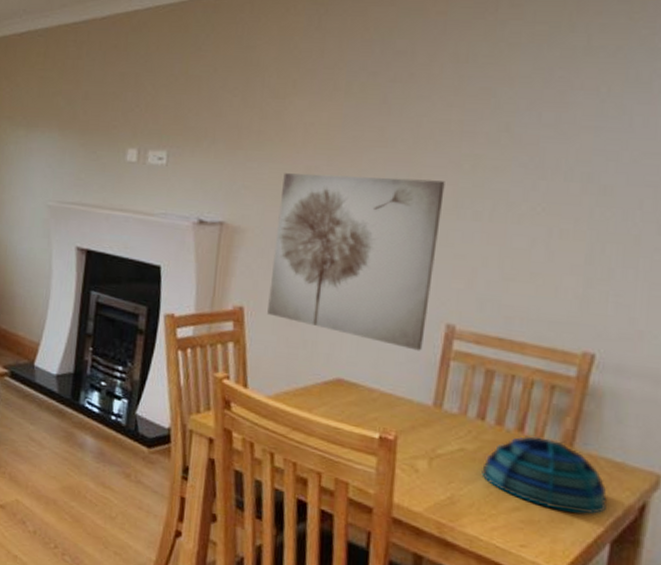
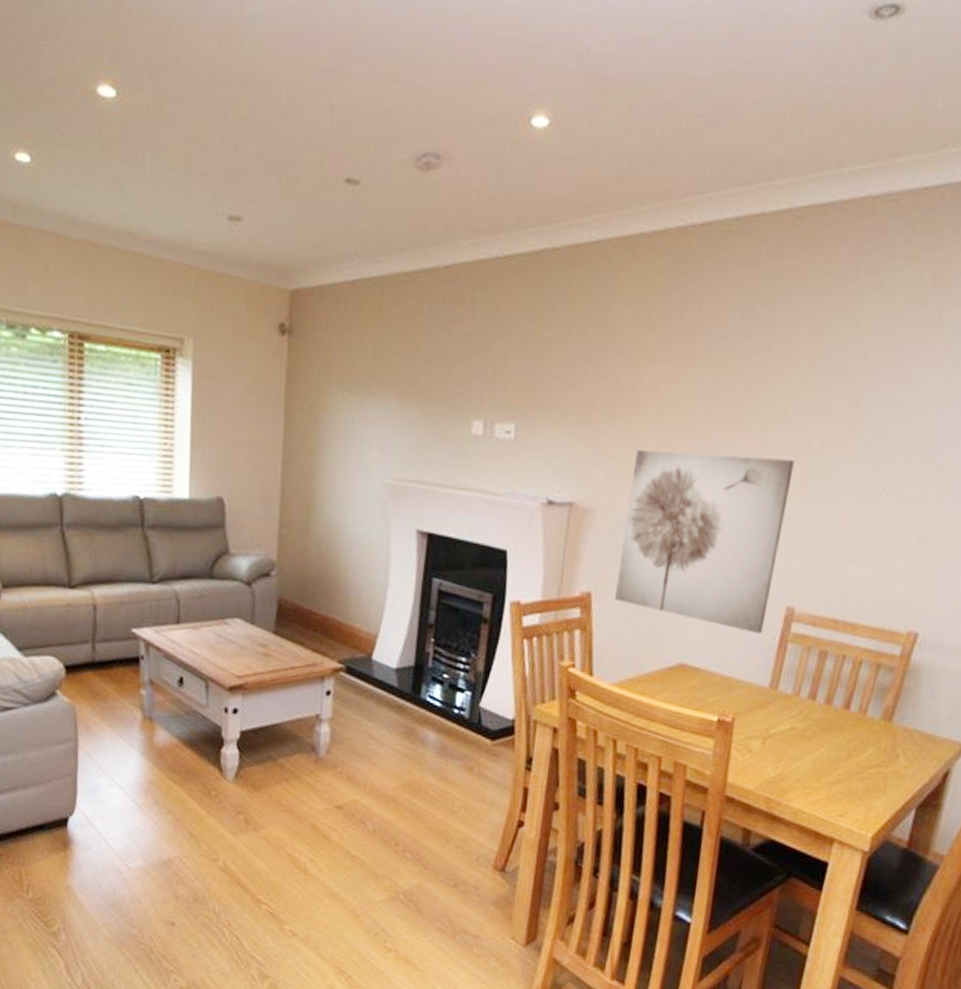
decorative bowl: present [481,435,607,515] -> none [809,712,917,784]

